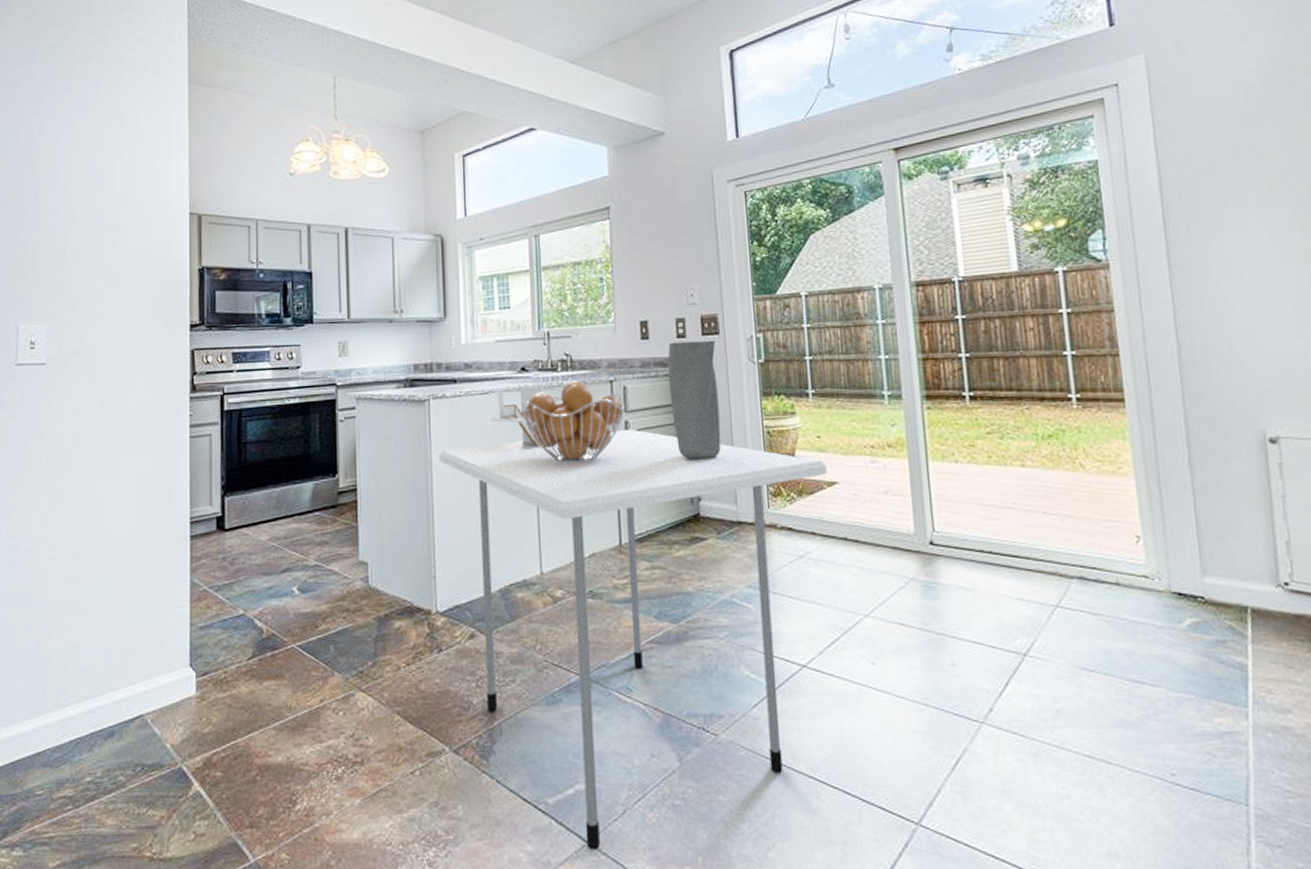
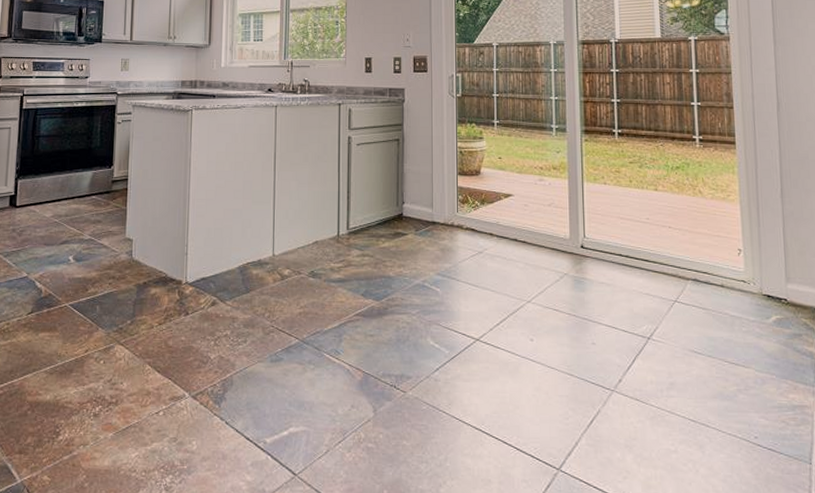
dining table: present [438,429,828,850] -> none [196,143,505,482]
napkin holder: present [488,386,544,451] -> none [237,103,285,156]
fruit basket: present [521,381,625,464] -> none [266,103,349,168]
vase: present [667,340,721,460] -> none [385,76,424,171]

